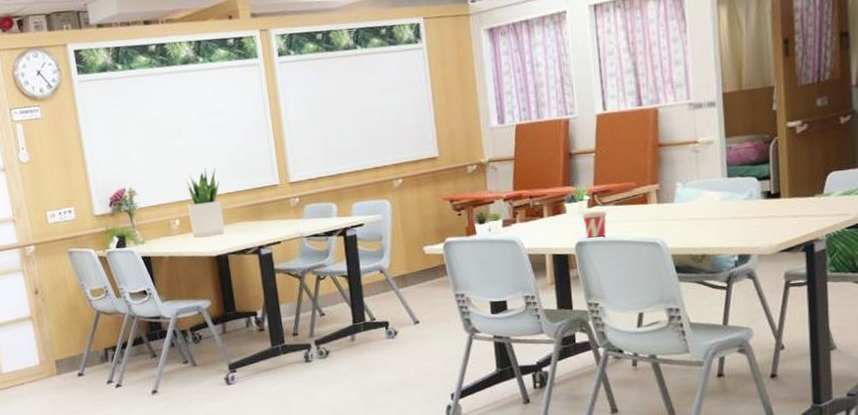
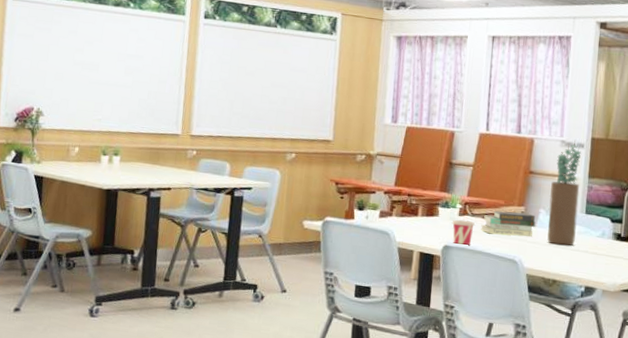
planter: present [185,167,224,238] -> none [88,104,125,170]
books: none [614,189,674,221] -> present [480,210,536,237]
vase: none [684,100,720,217] -> present [547,140,582,246]

